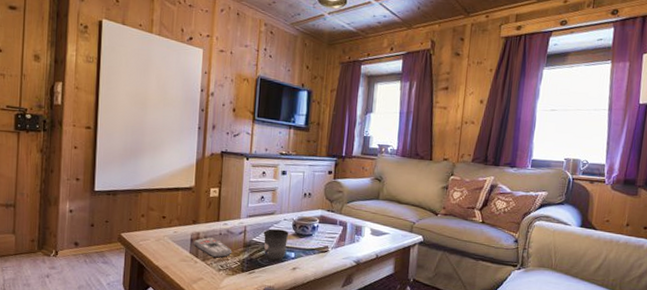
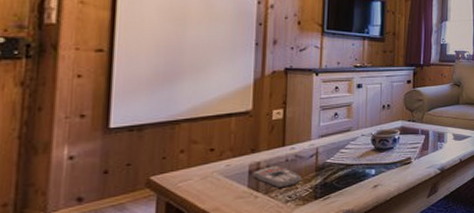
mug: present [263,229,289,262] -> none [338,146,368,183]

